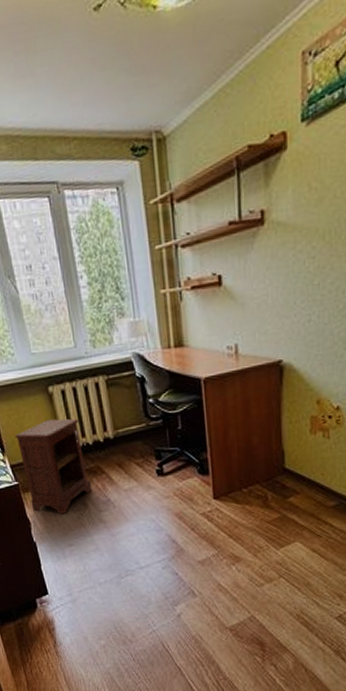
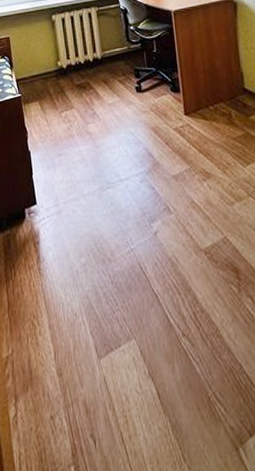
nightstand: present [15,418,92,515] -> none [22,41,81,126]

